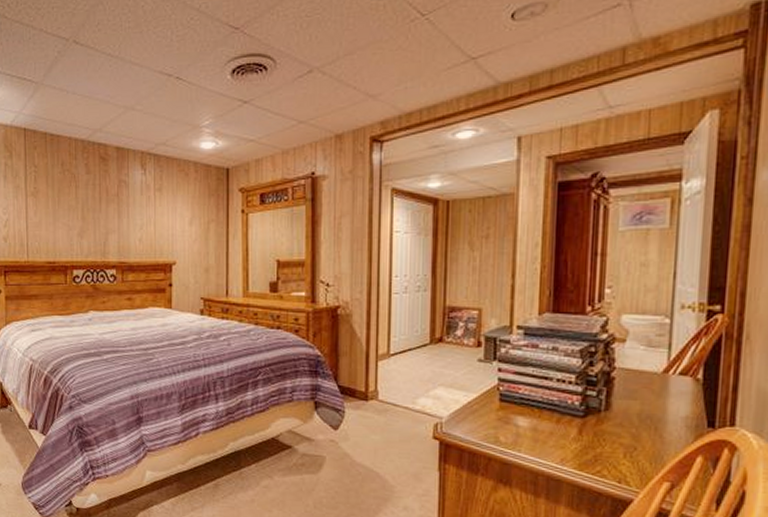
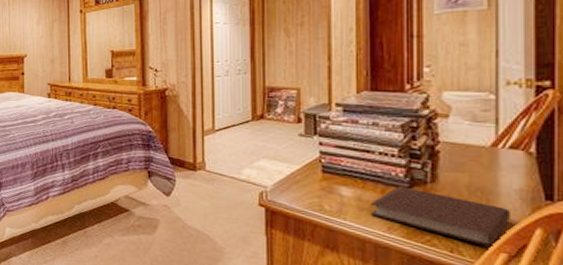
notebook: none [544,415,676,475] -> present [369,186,510,246]

